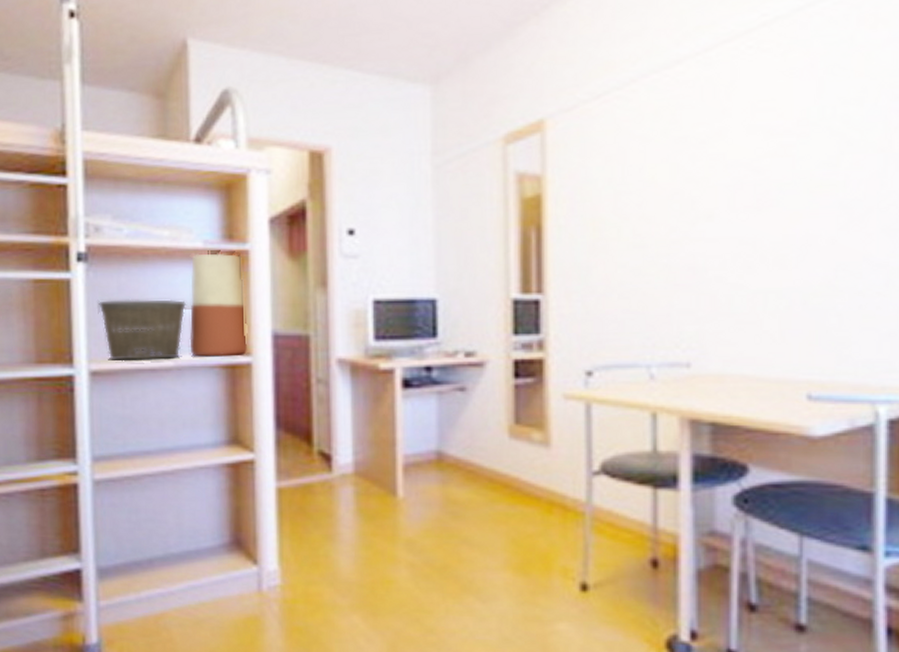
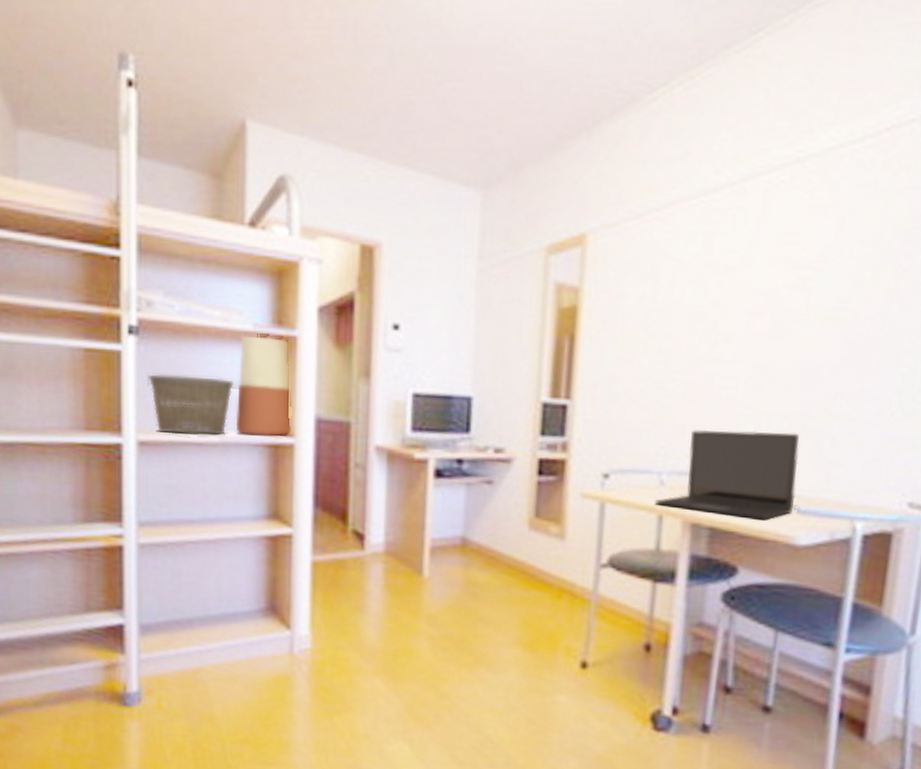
laptop: none [646,312,805,411] -> present [654,429,800,521]

